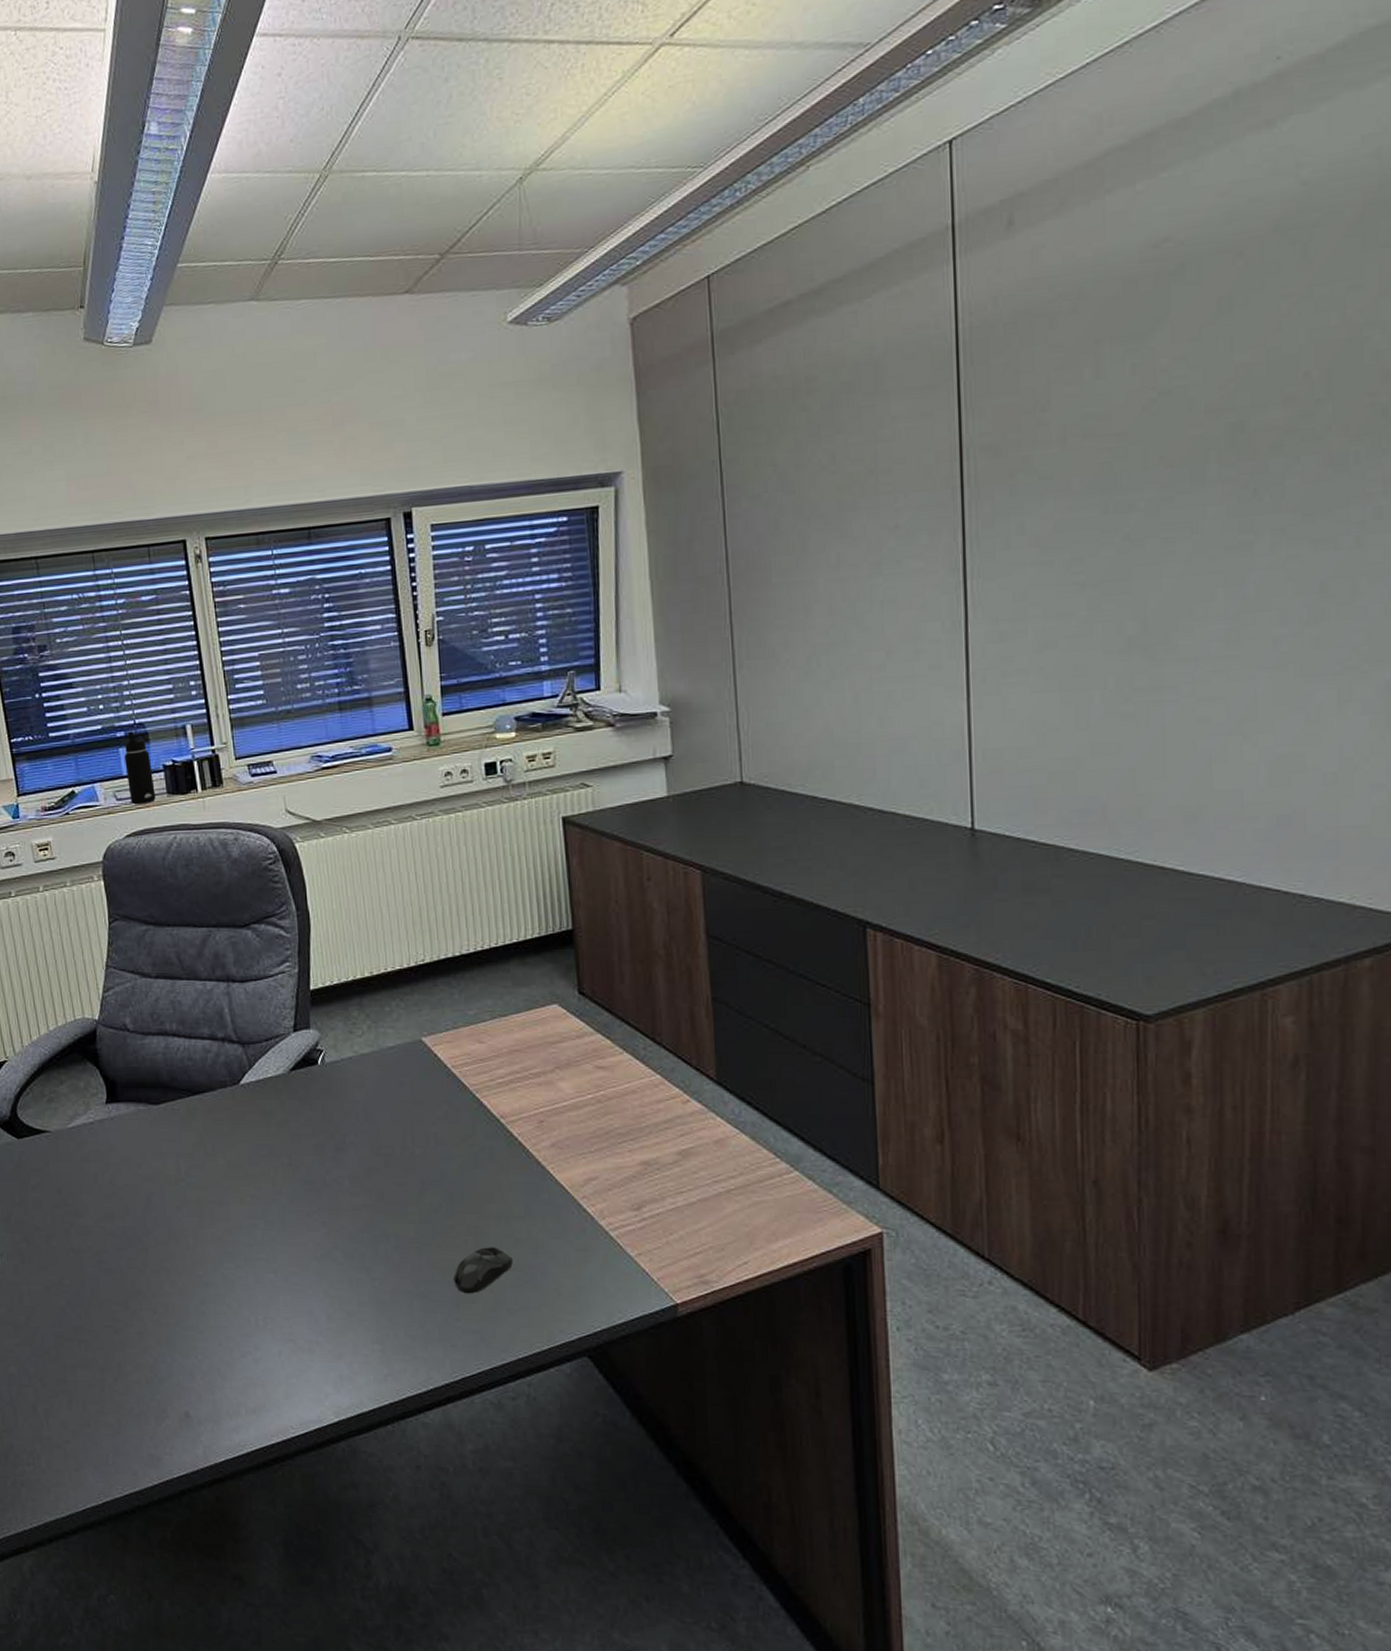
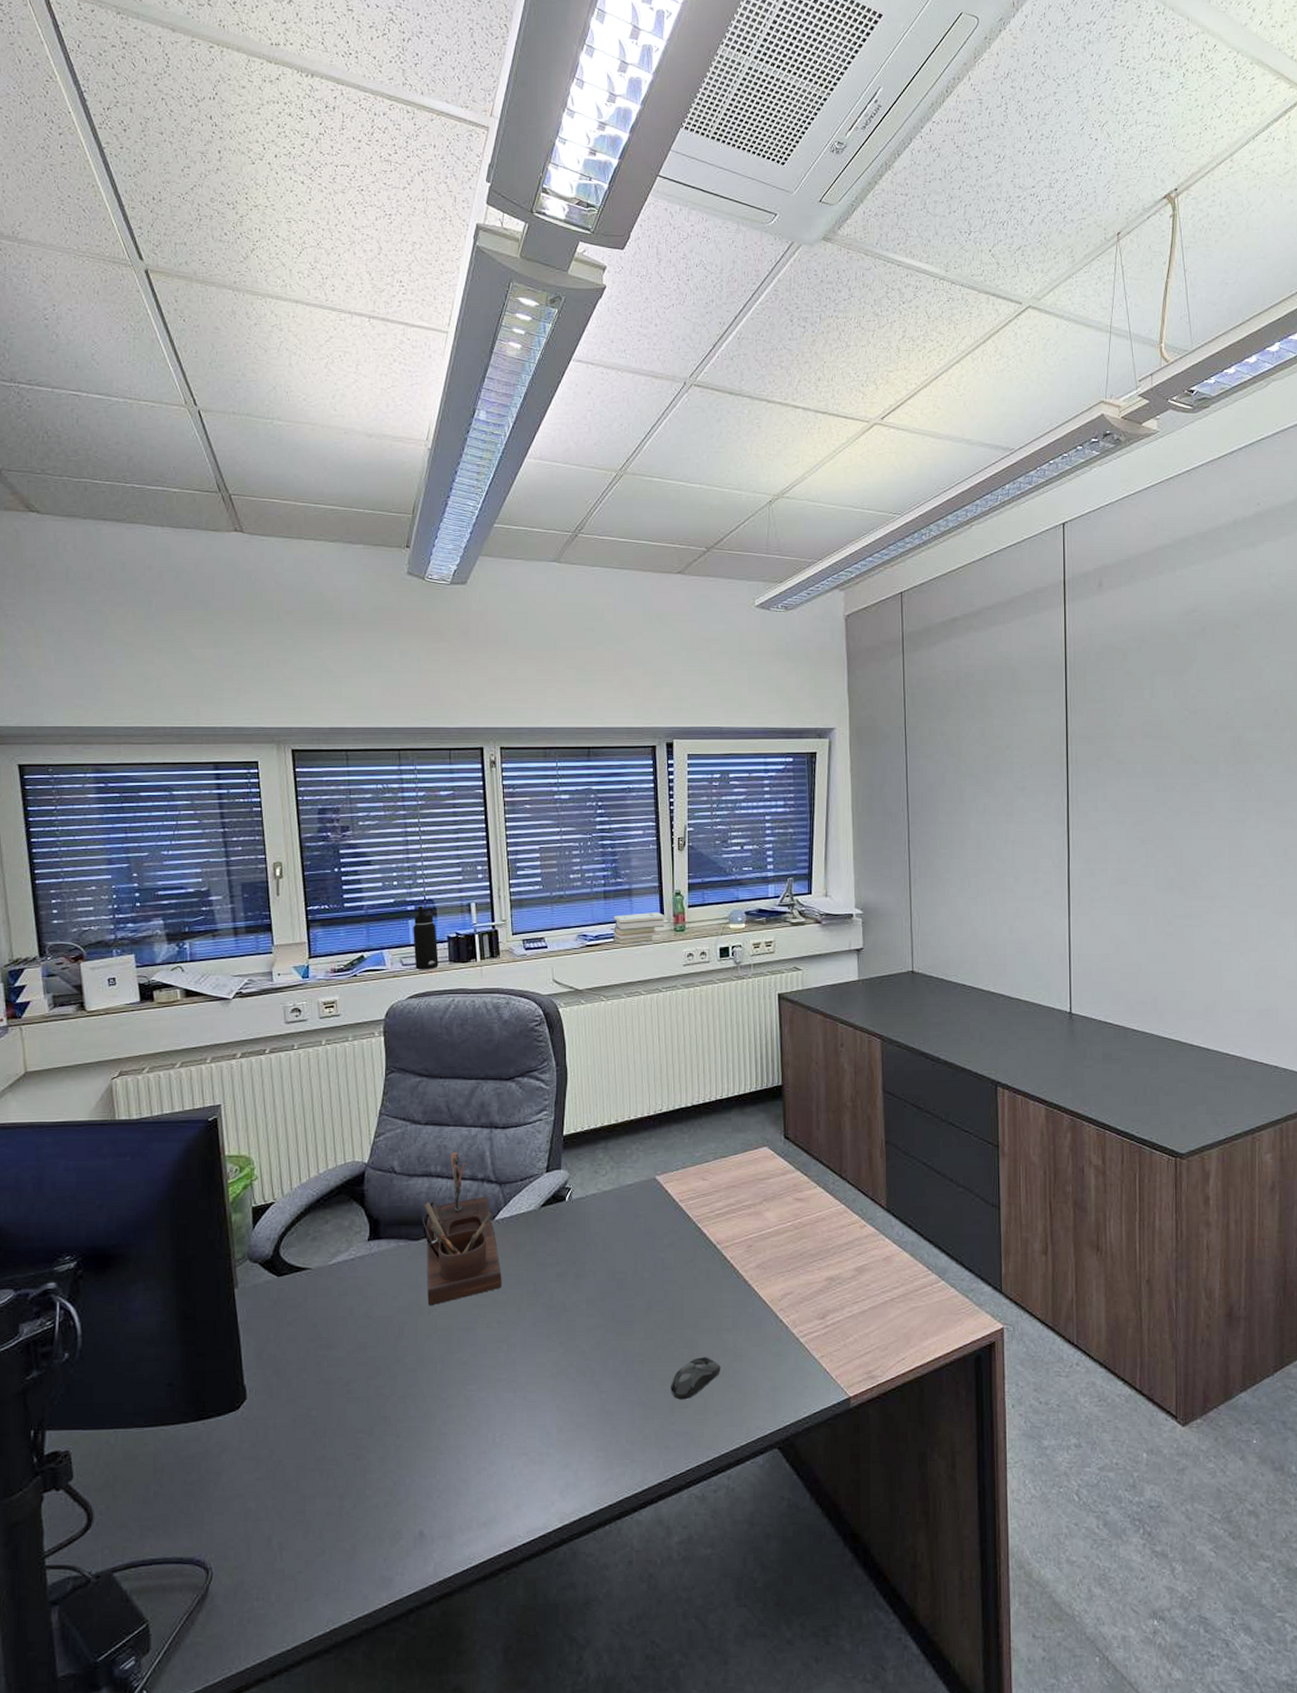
desk organizer: none [160,1009,253,1176] -> present [421,1153,502,1306]
books: none [352,724,416,766] -> present [613,912,666,945]

